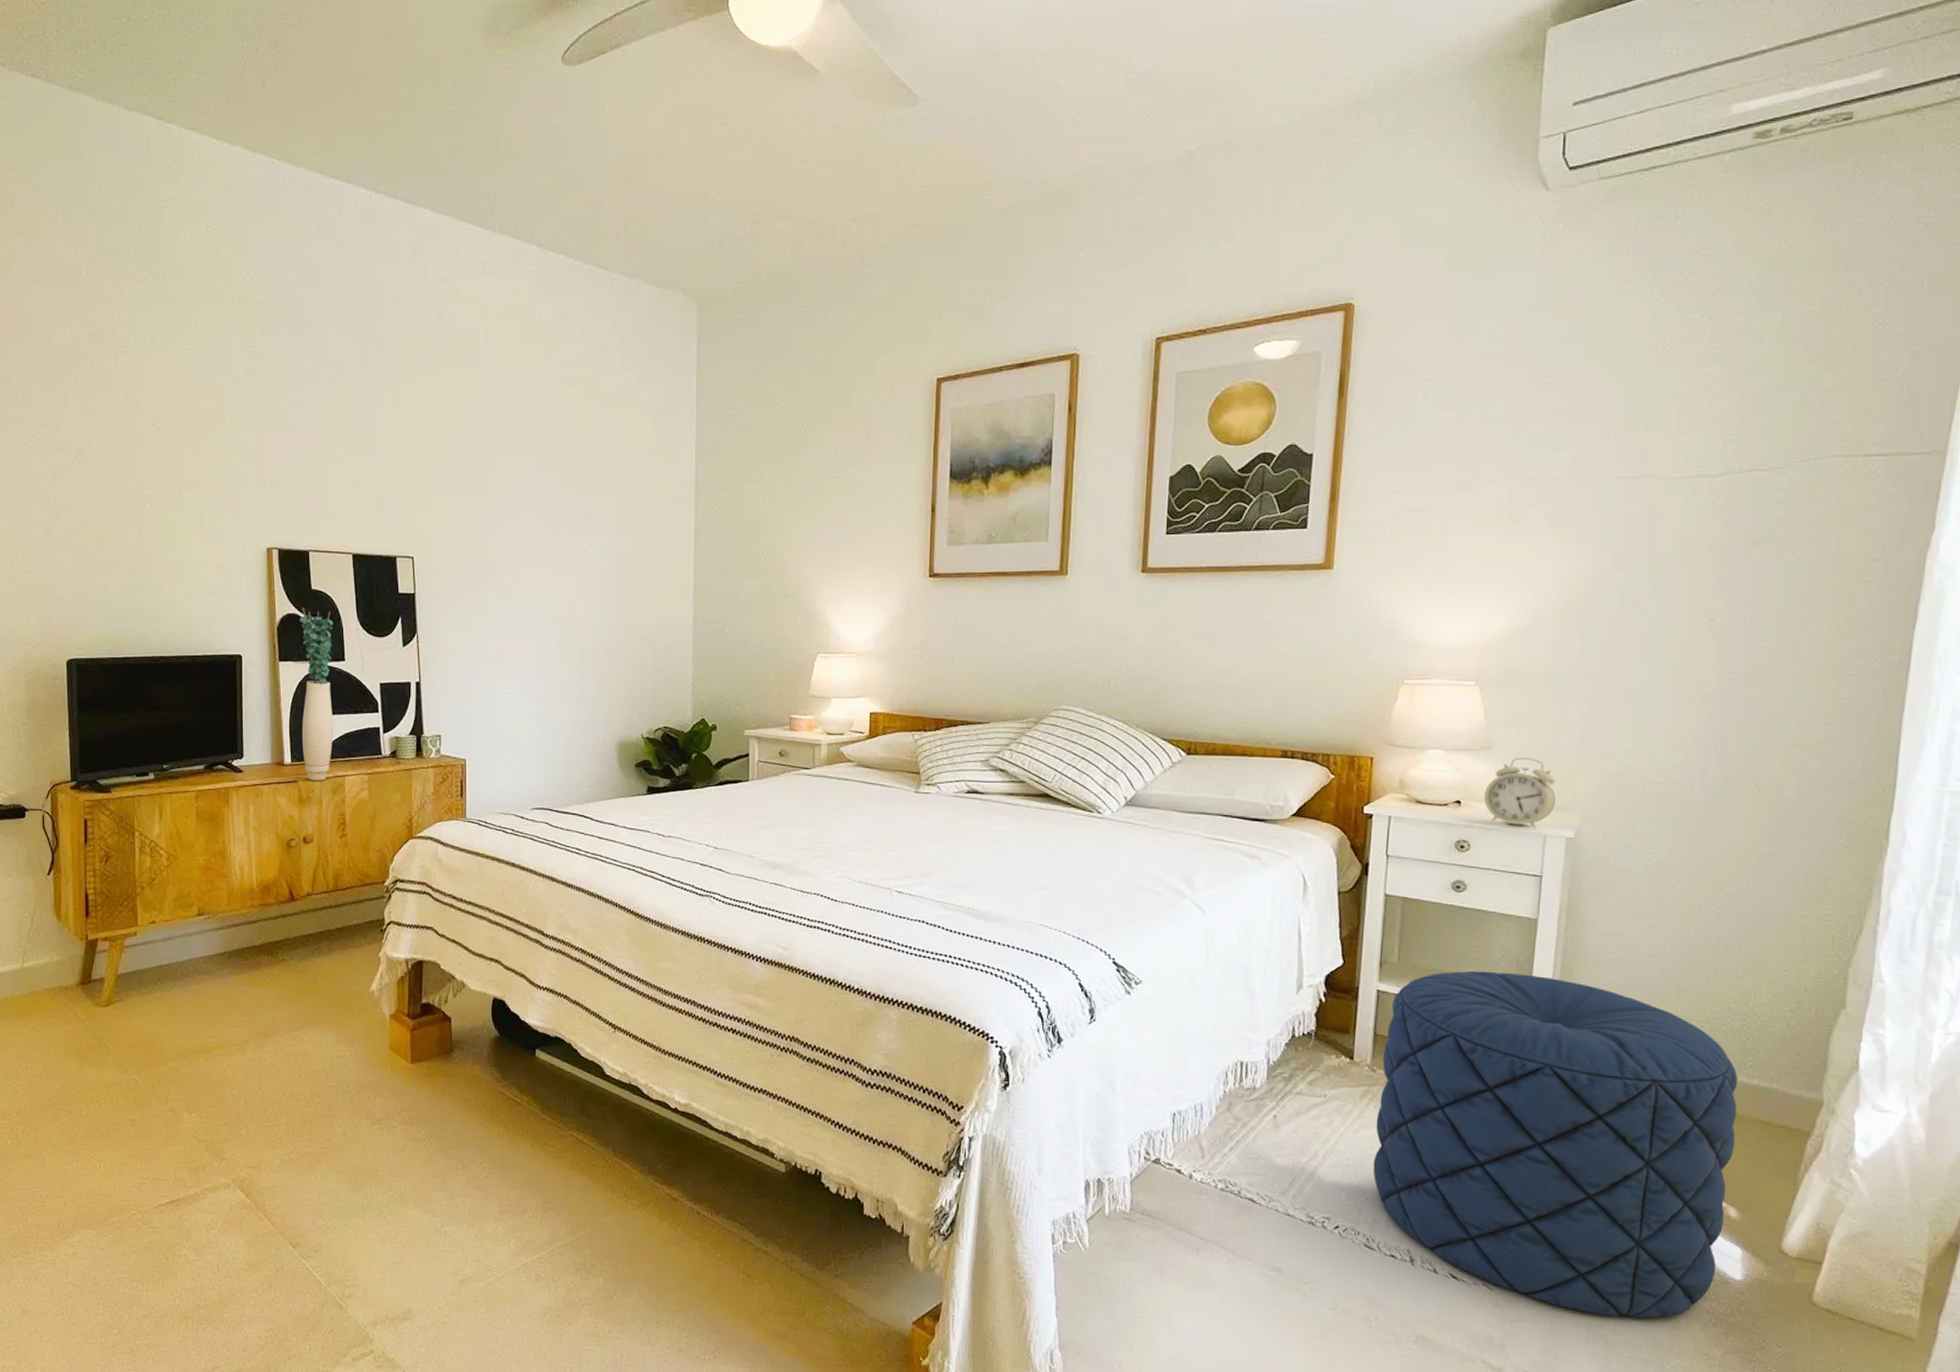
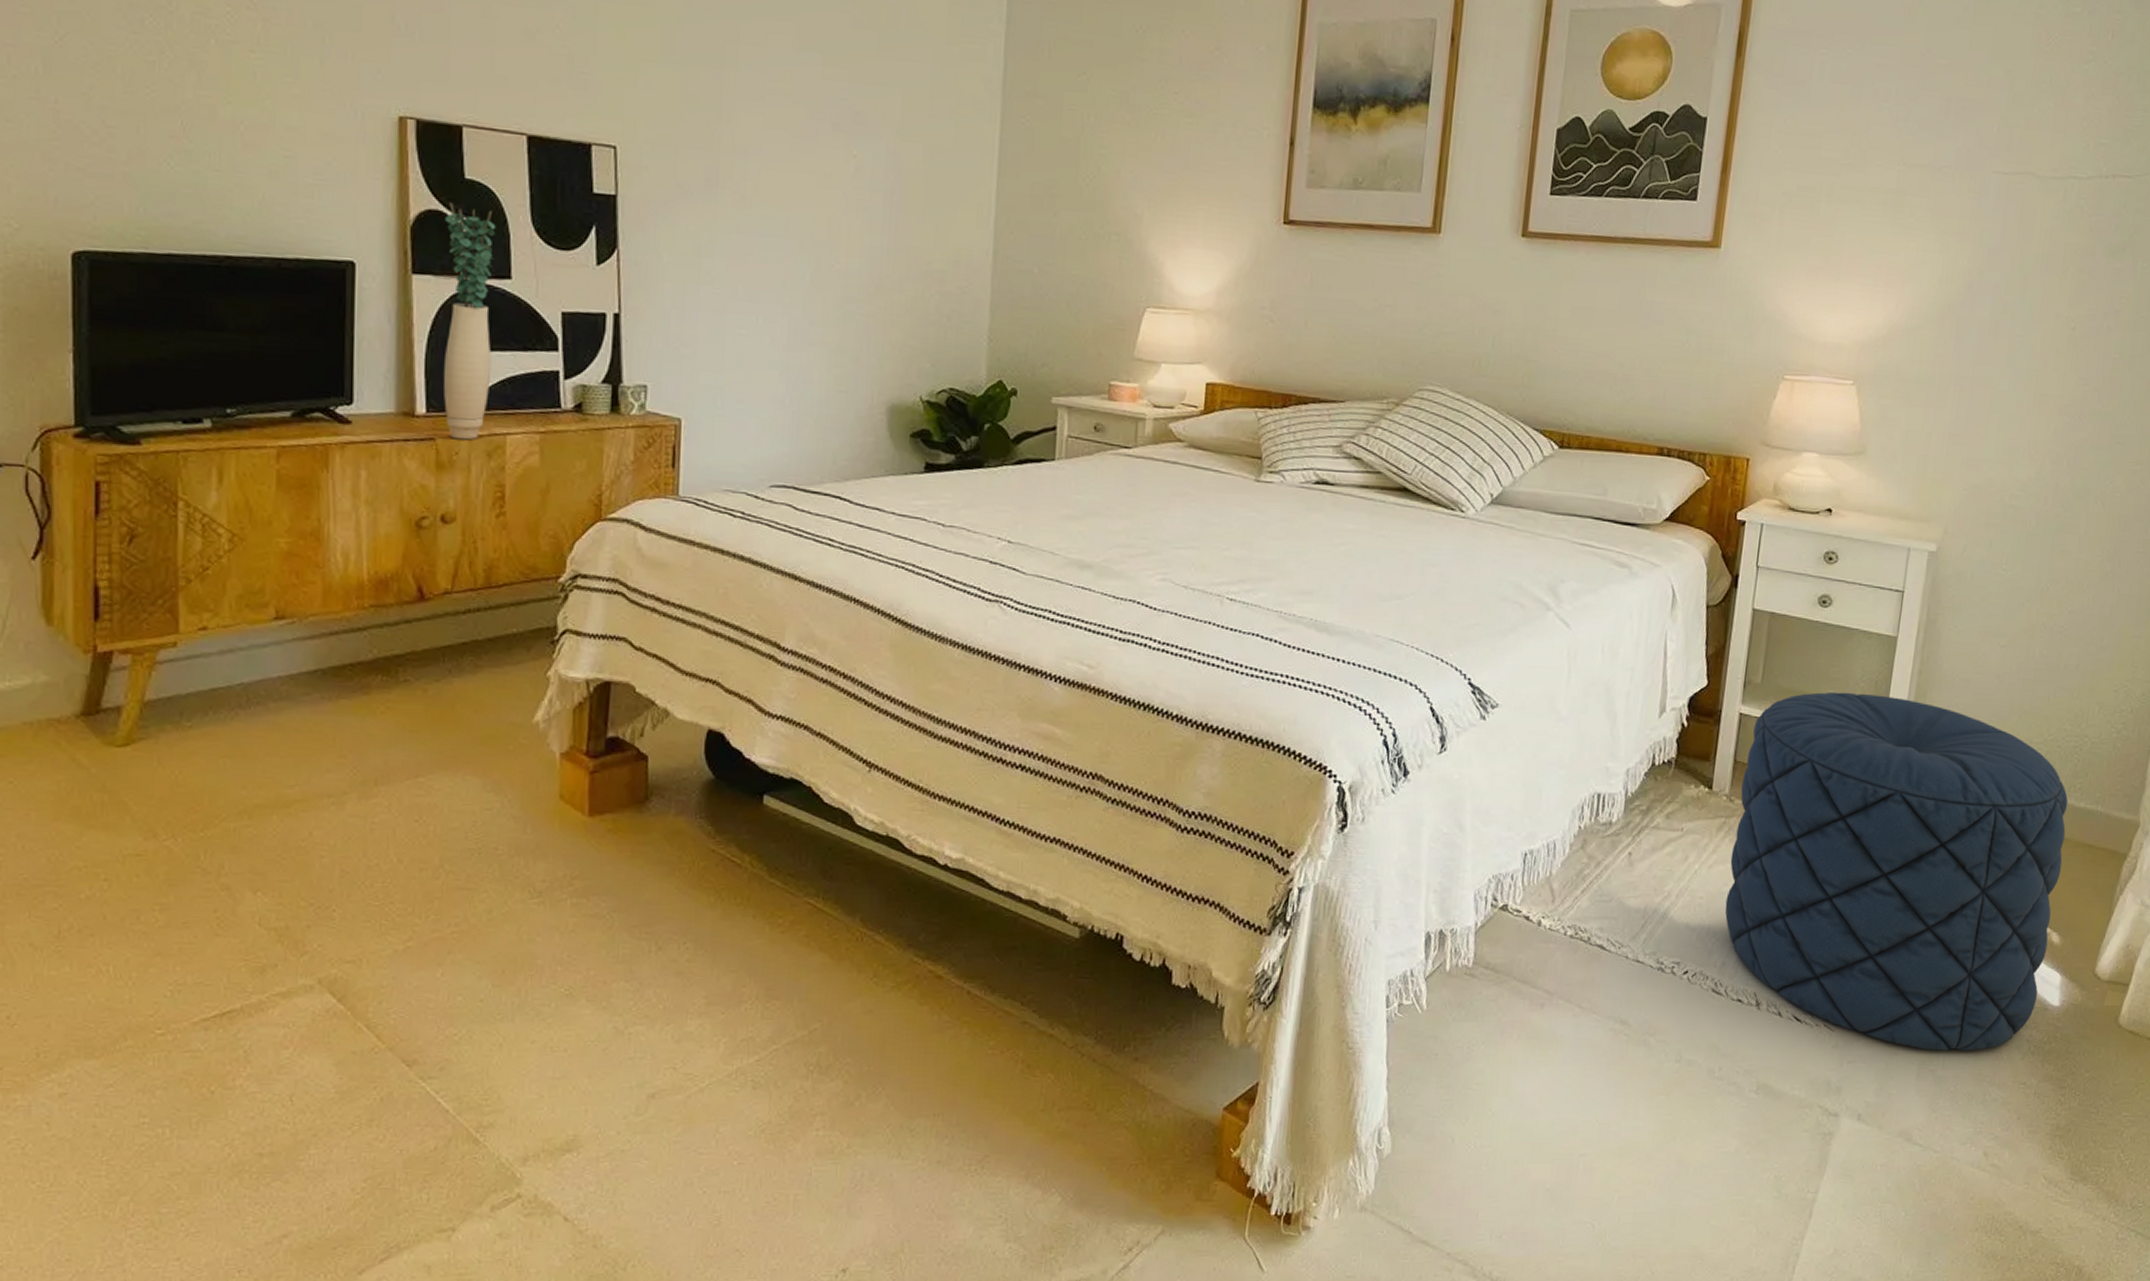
alarm clock: present [1484,757,1556,829] -> none [1854,464,1922,542]

